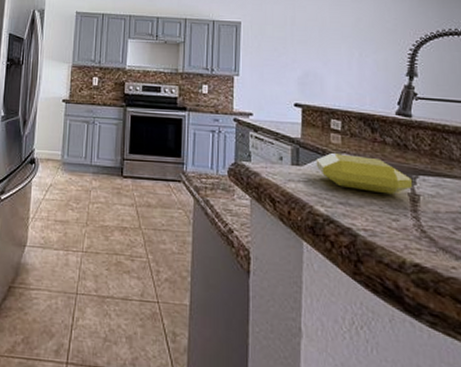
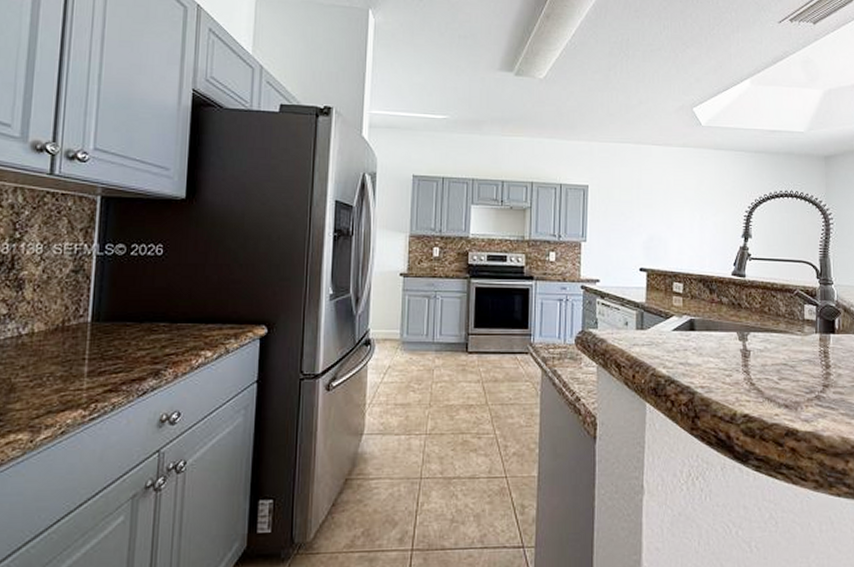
soap bar: present [316,153,413,195] -> none [659,316,745,352]

